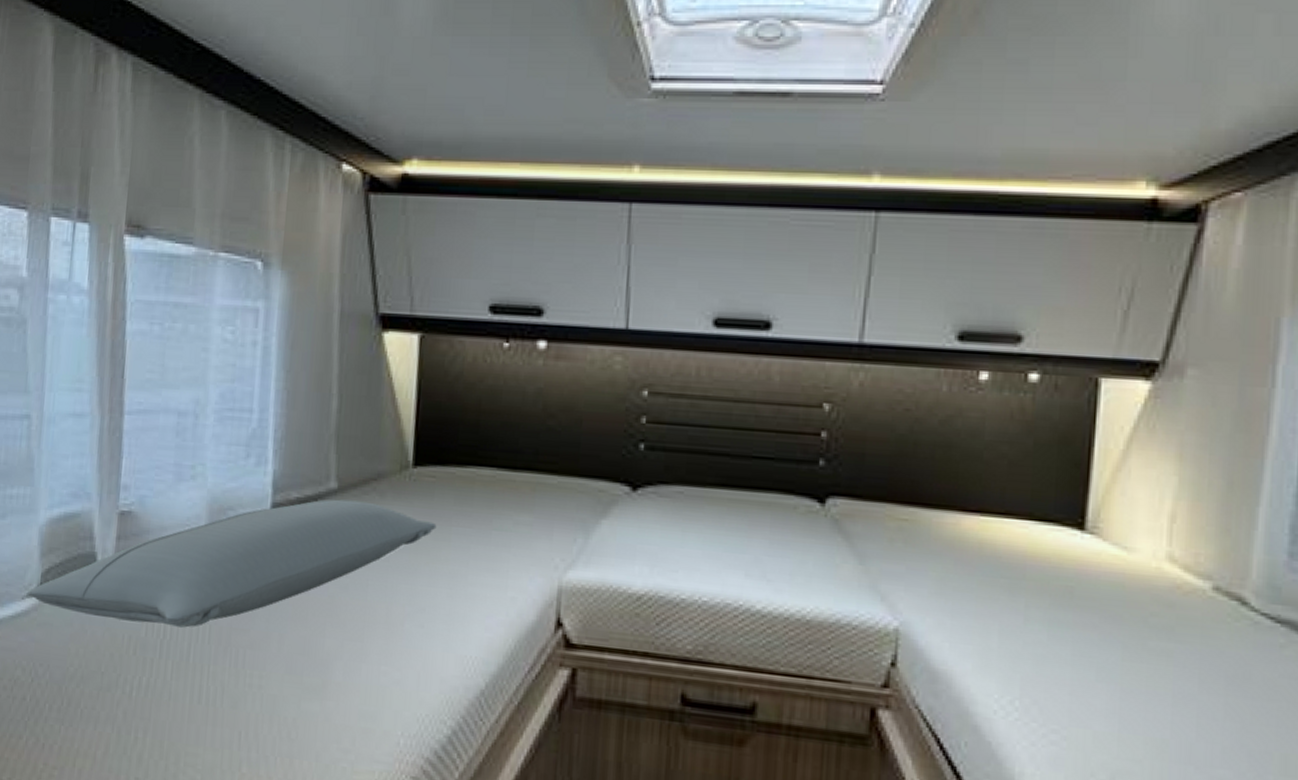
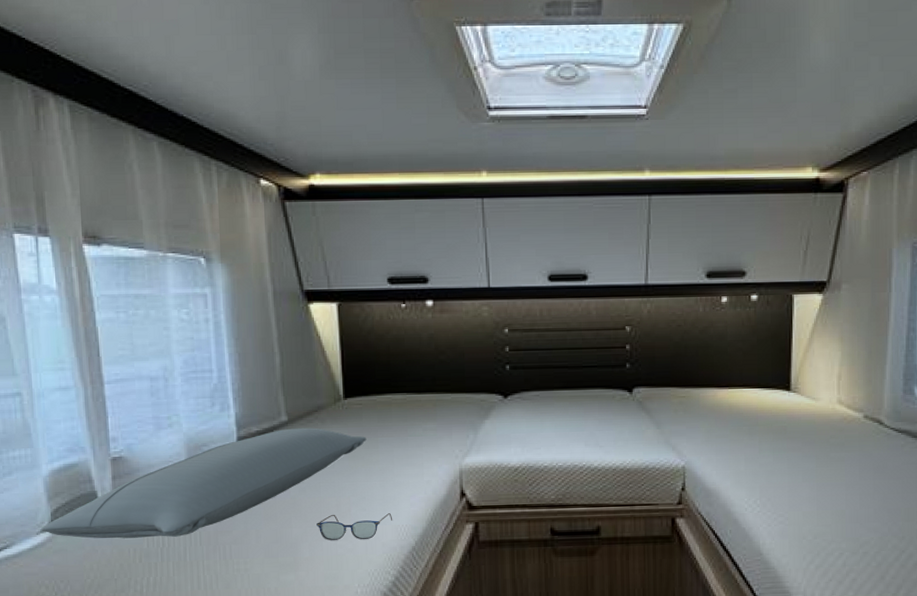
glasses: none [357,626,459,670] -> present [316,513,393,540]

